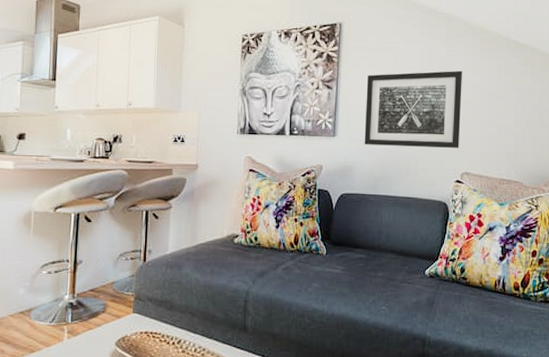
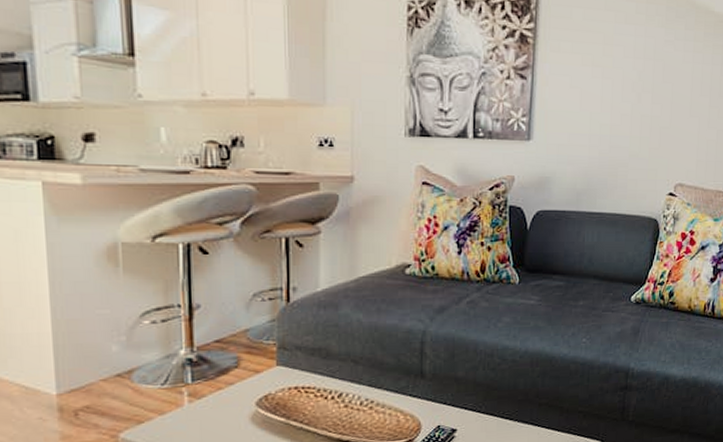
wall art: present [364,70,462,148] -> none [565,60,682,155]

